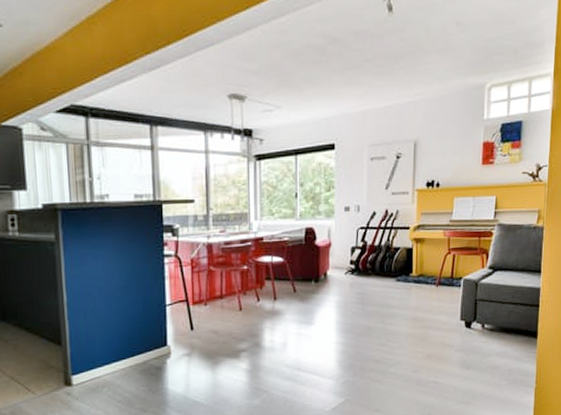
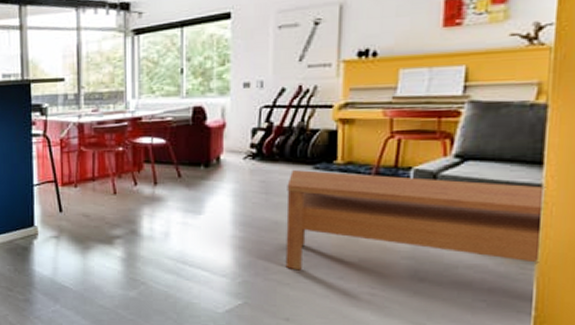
coffee table: none [376,282,543,368] -> present [285,170,546,271]

